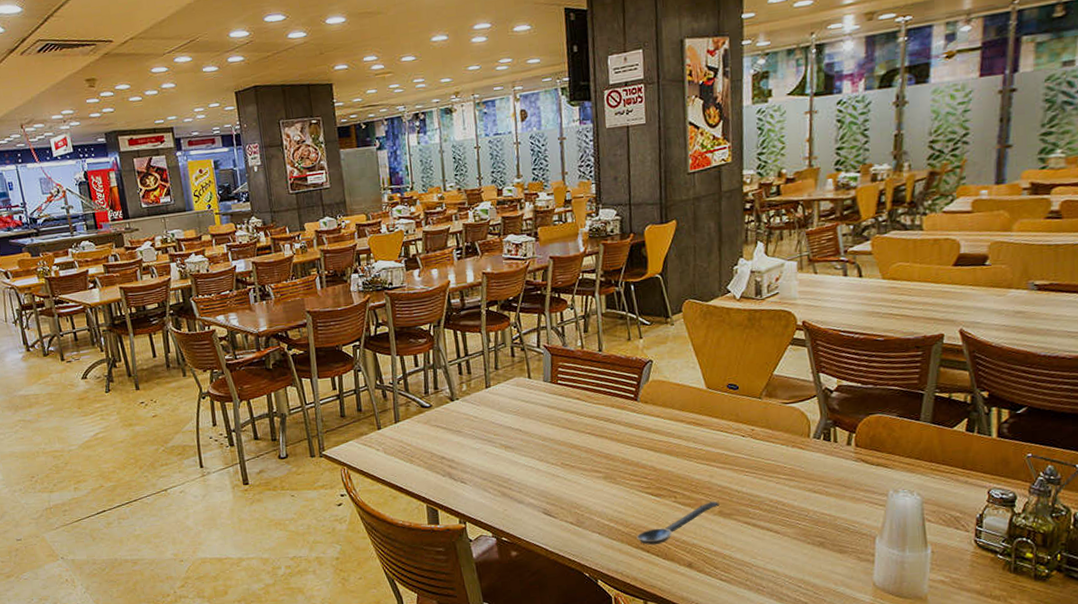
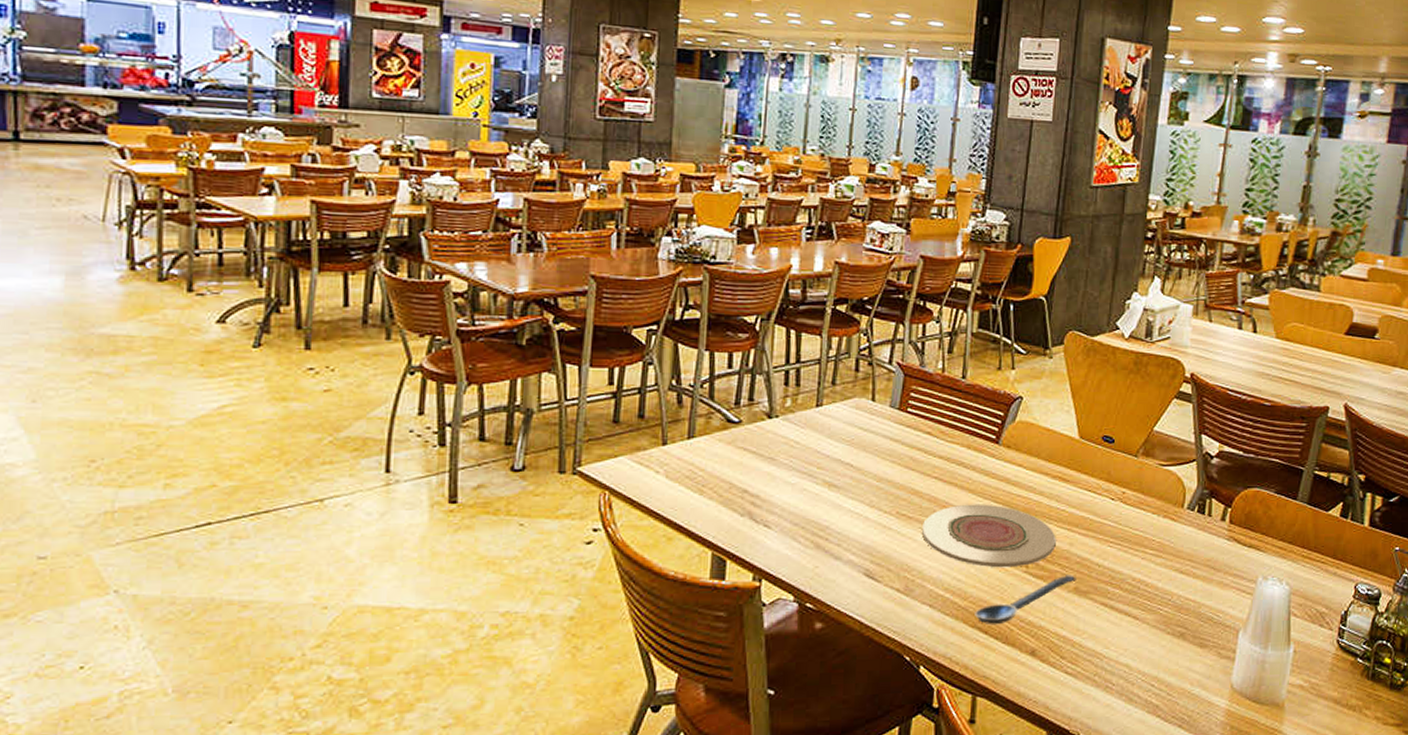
plate: none [584,450,698,500] -> present [922,504,1056,568]

